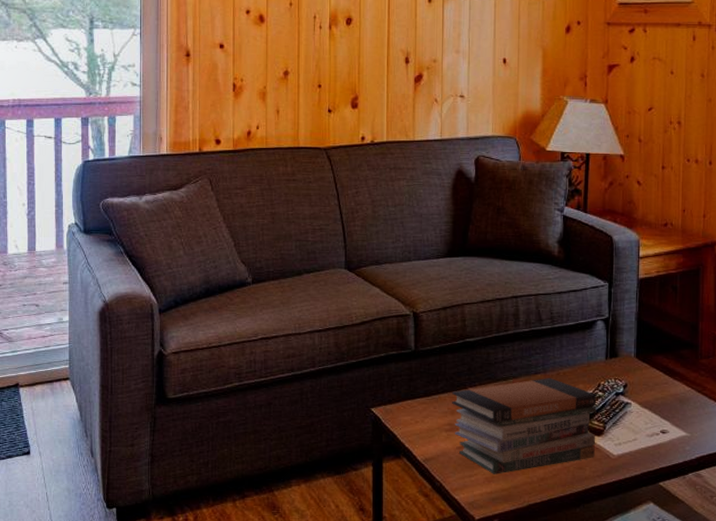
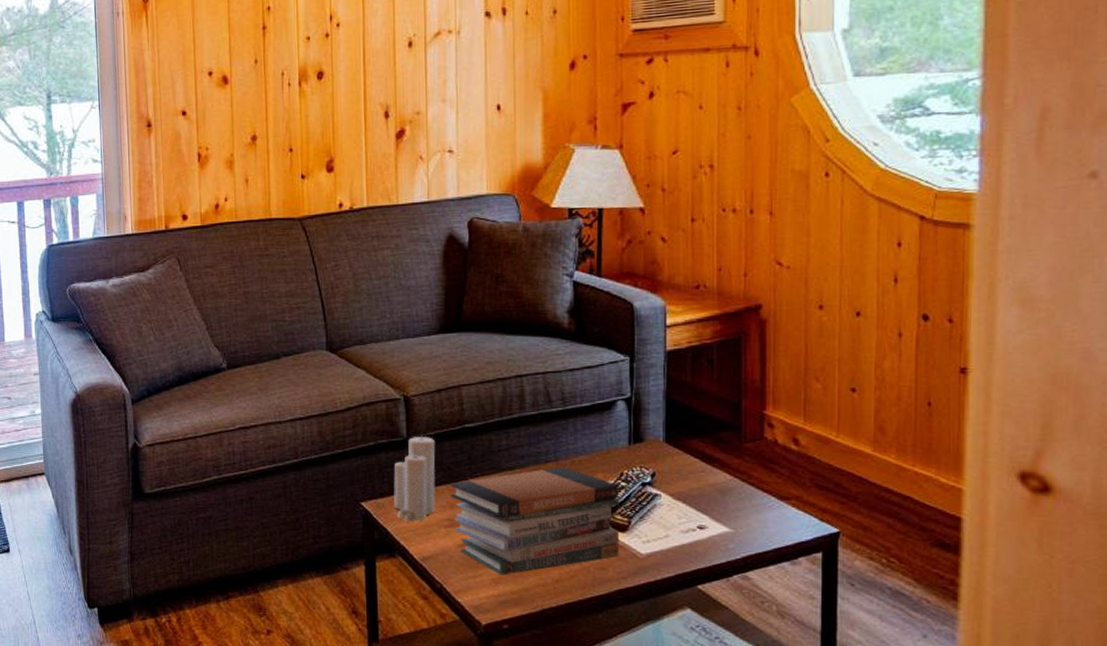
candle: none [400,344,440,426] -> present [393,431,436,522]

